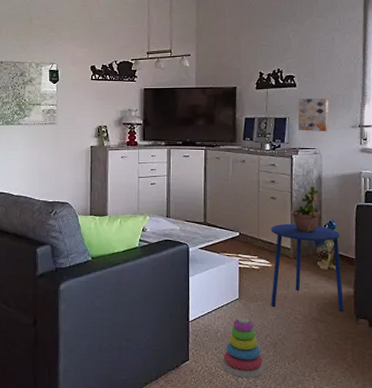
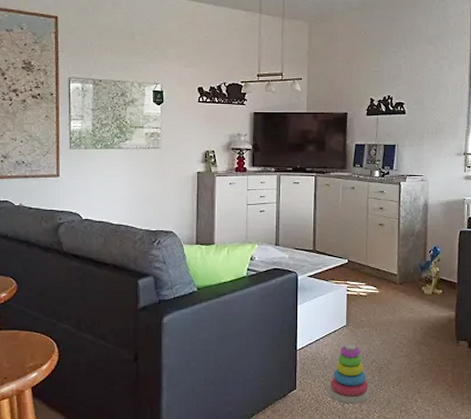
side table: present [271,223,344,312] -> none [377,250,446,335]
potted plant: present [291,185,320,233] -> none [398,211,426,259]
wall art: present [297,98,329,132] -> none [406,126,436,160]

